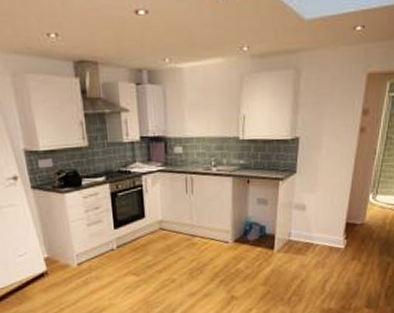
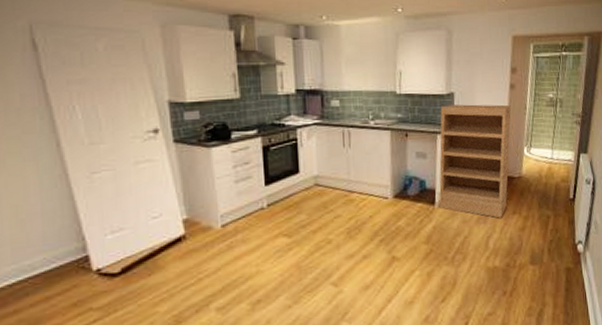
bookcase: none [279,149,359,264] -> present [439,104,511,218]

